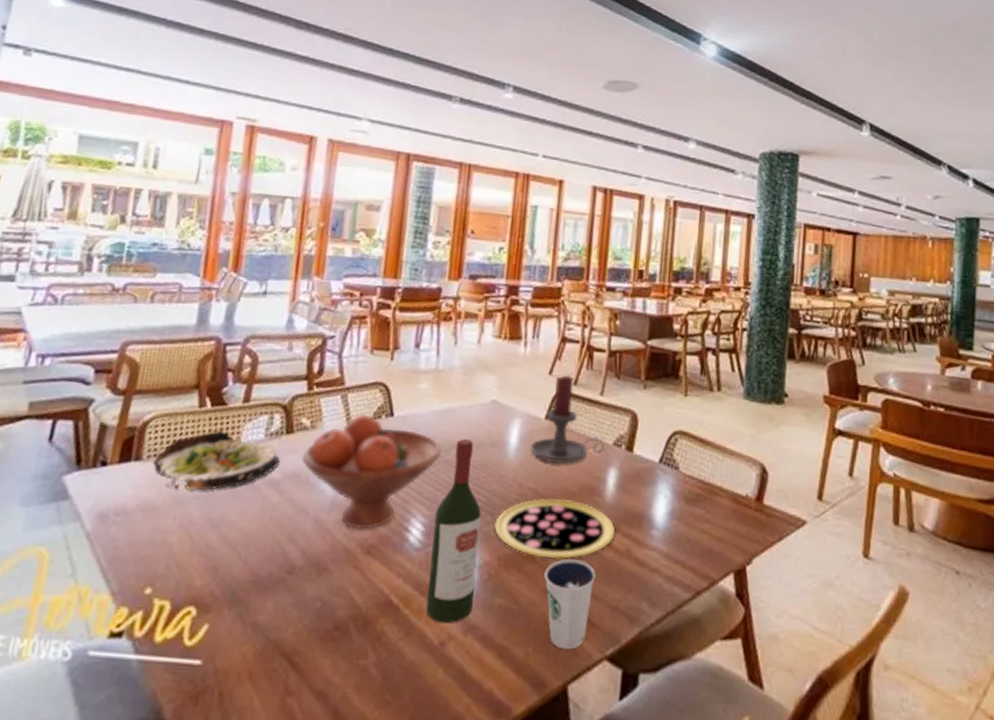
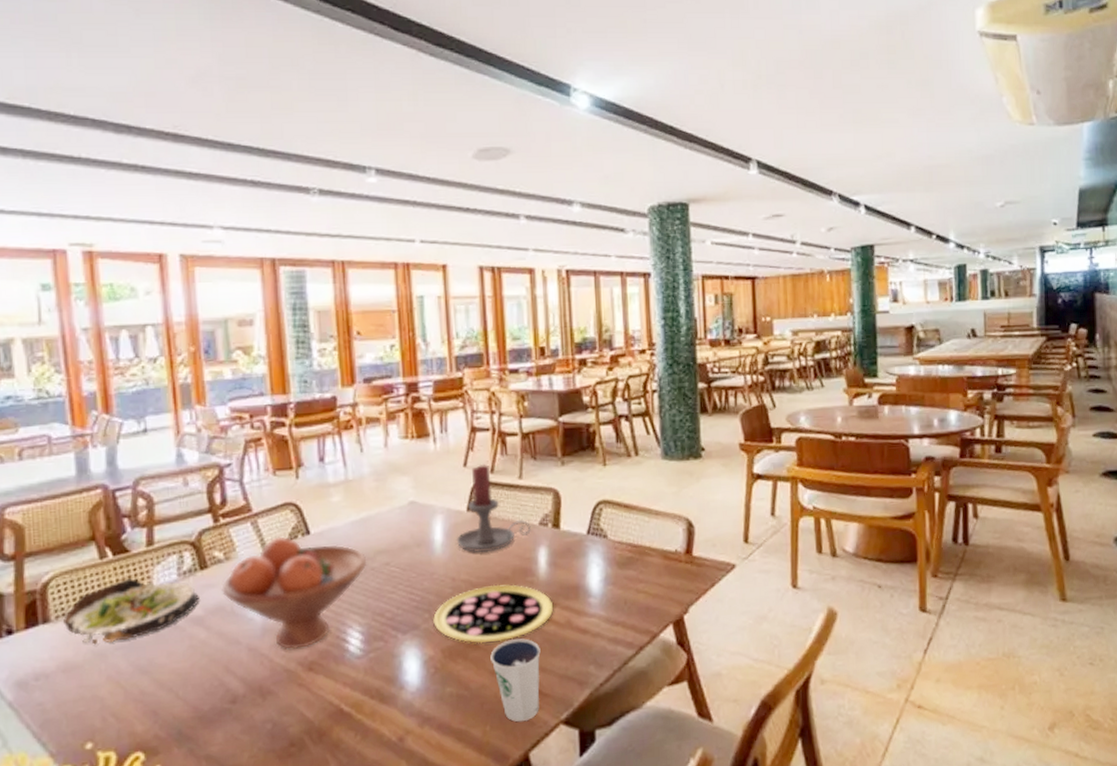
wine bottle: present [426,439,482,624] -> none [371,544,425,721]

